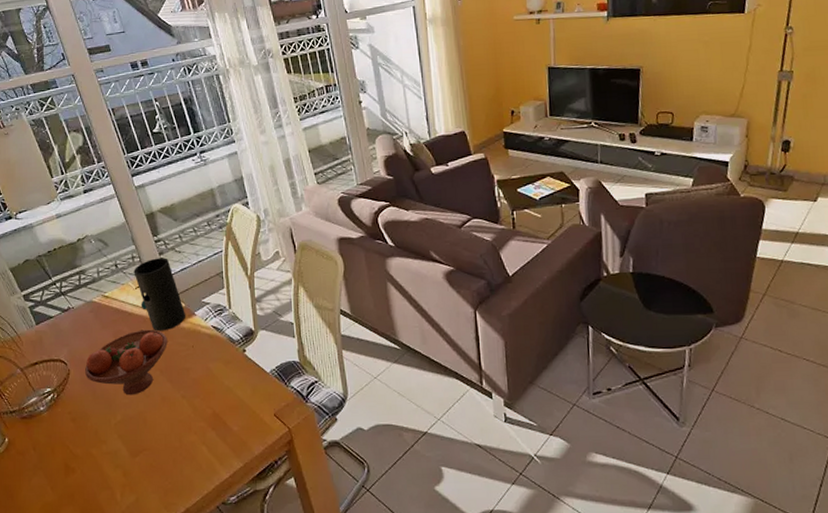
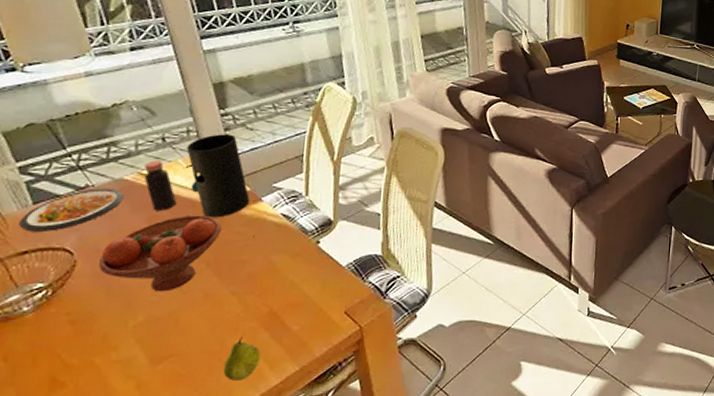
dish: none [29,309,95,347] -> present [19,188,124,232]
bottle: none [105,284,133,327] -> present [143,160,177,211]
fruit: none [184,435,211,473] -> present [223,337,261,381]

